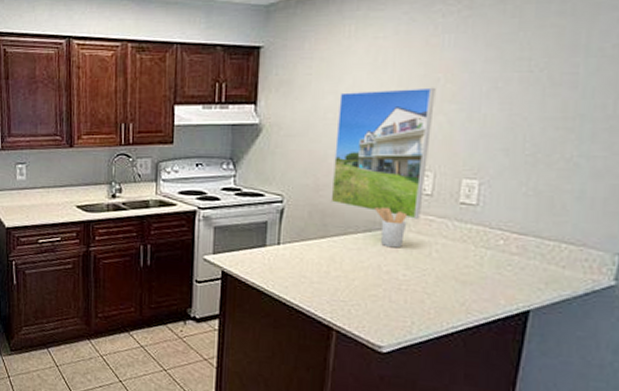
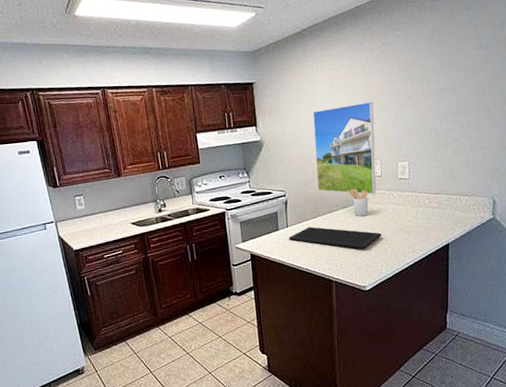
cutting board: none [278,249,420,295] -> present [289,226,382,250]

